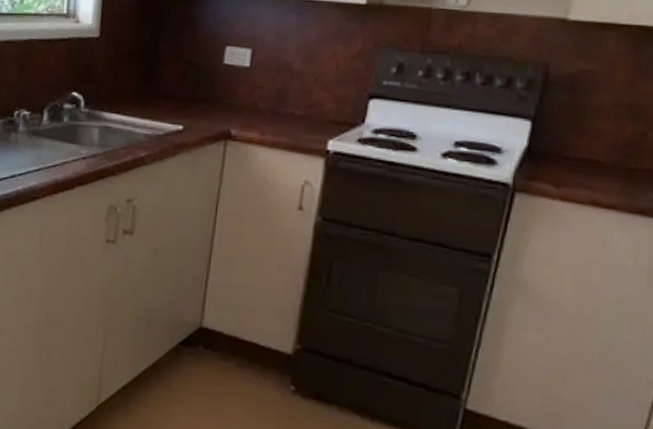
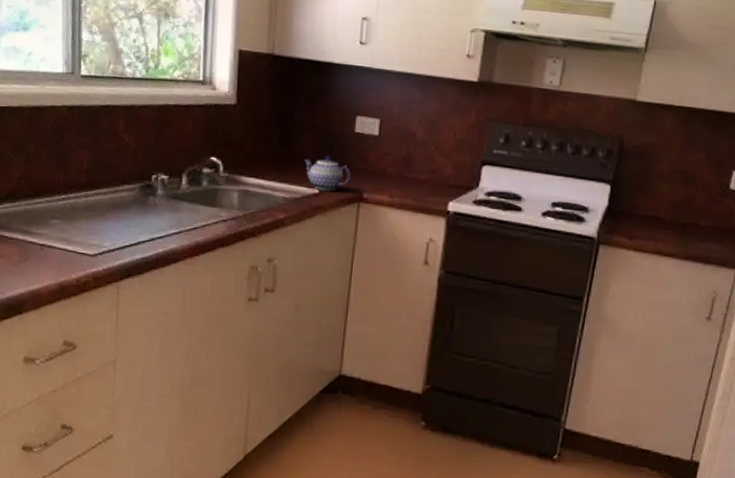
teapot: none [168,89,218,128] -> present [304,156,351,191]

